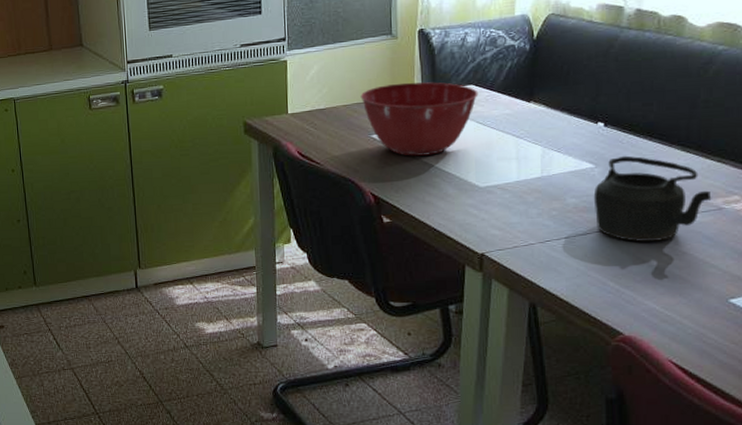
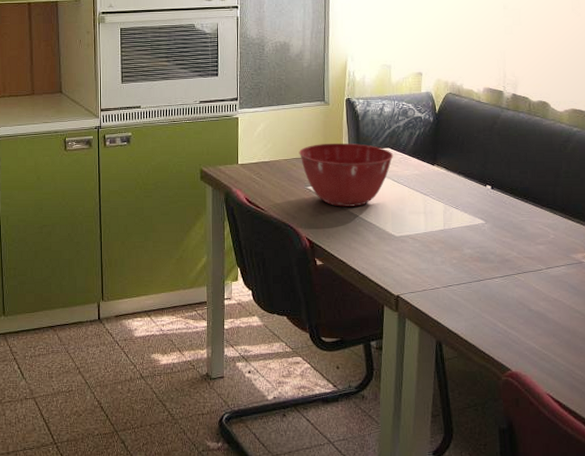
teapot: present [593,155,712,242] -> none [484,214,574,288]

